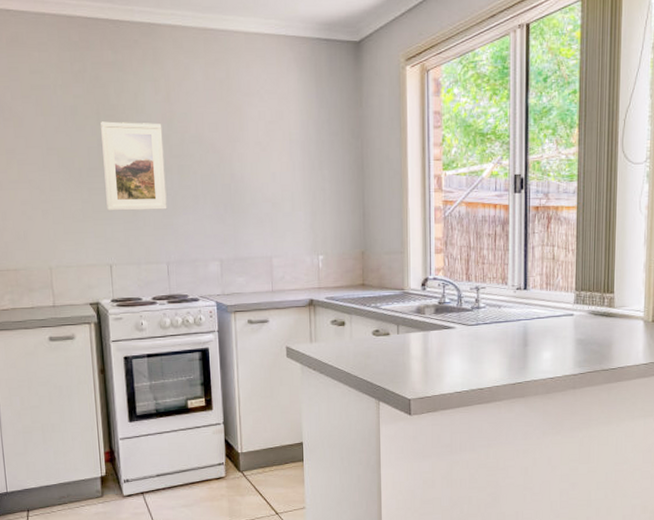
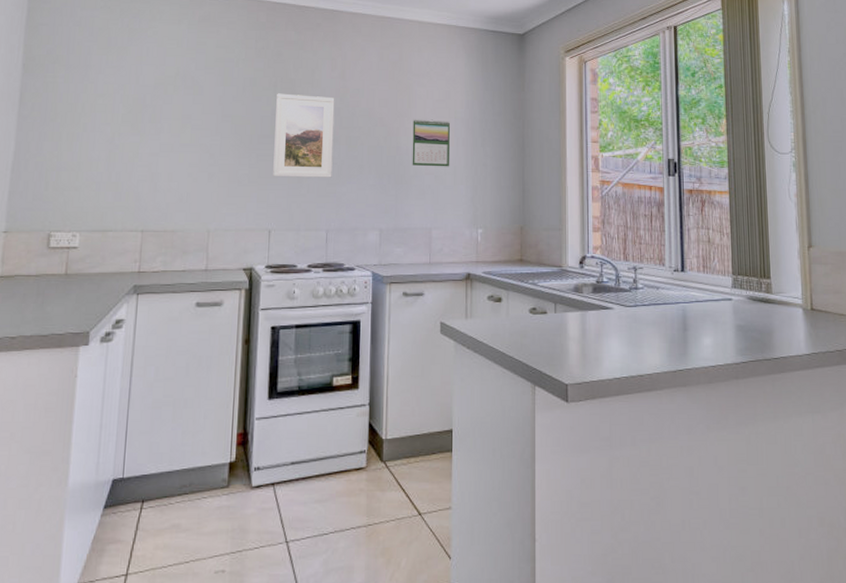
calendar: none [245,143,287,194] -> present [412,119,450,167]

